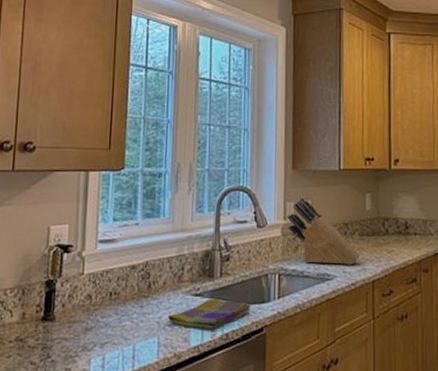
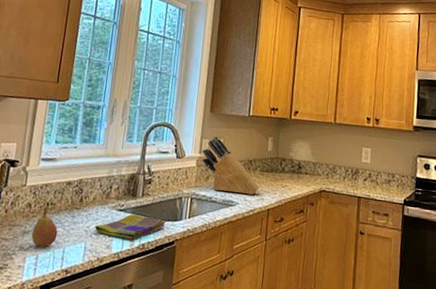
fruit: none [95,298,125,345] -> present [31,207,58,247]

